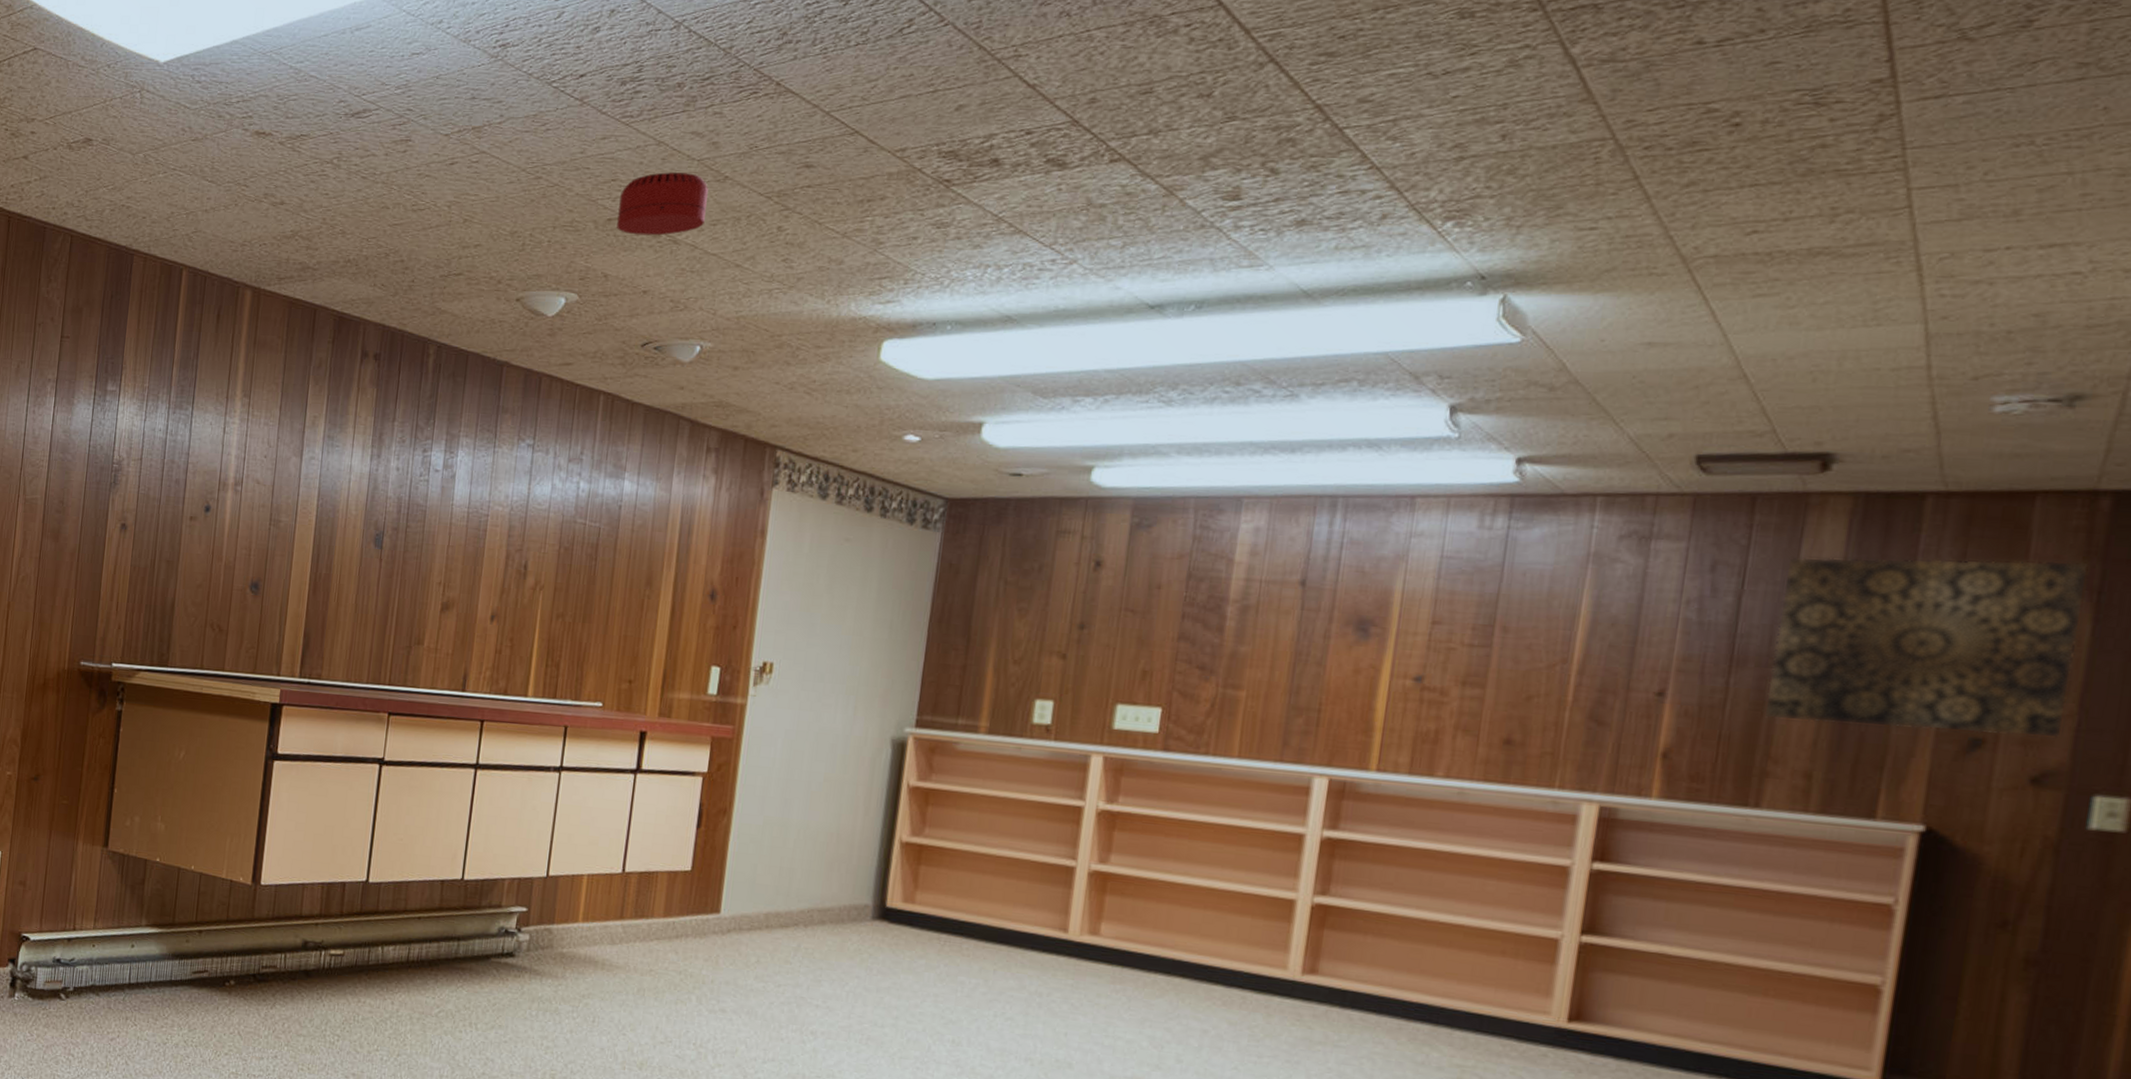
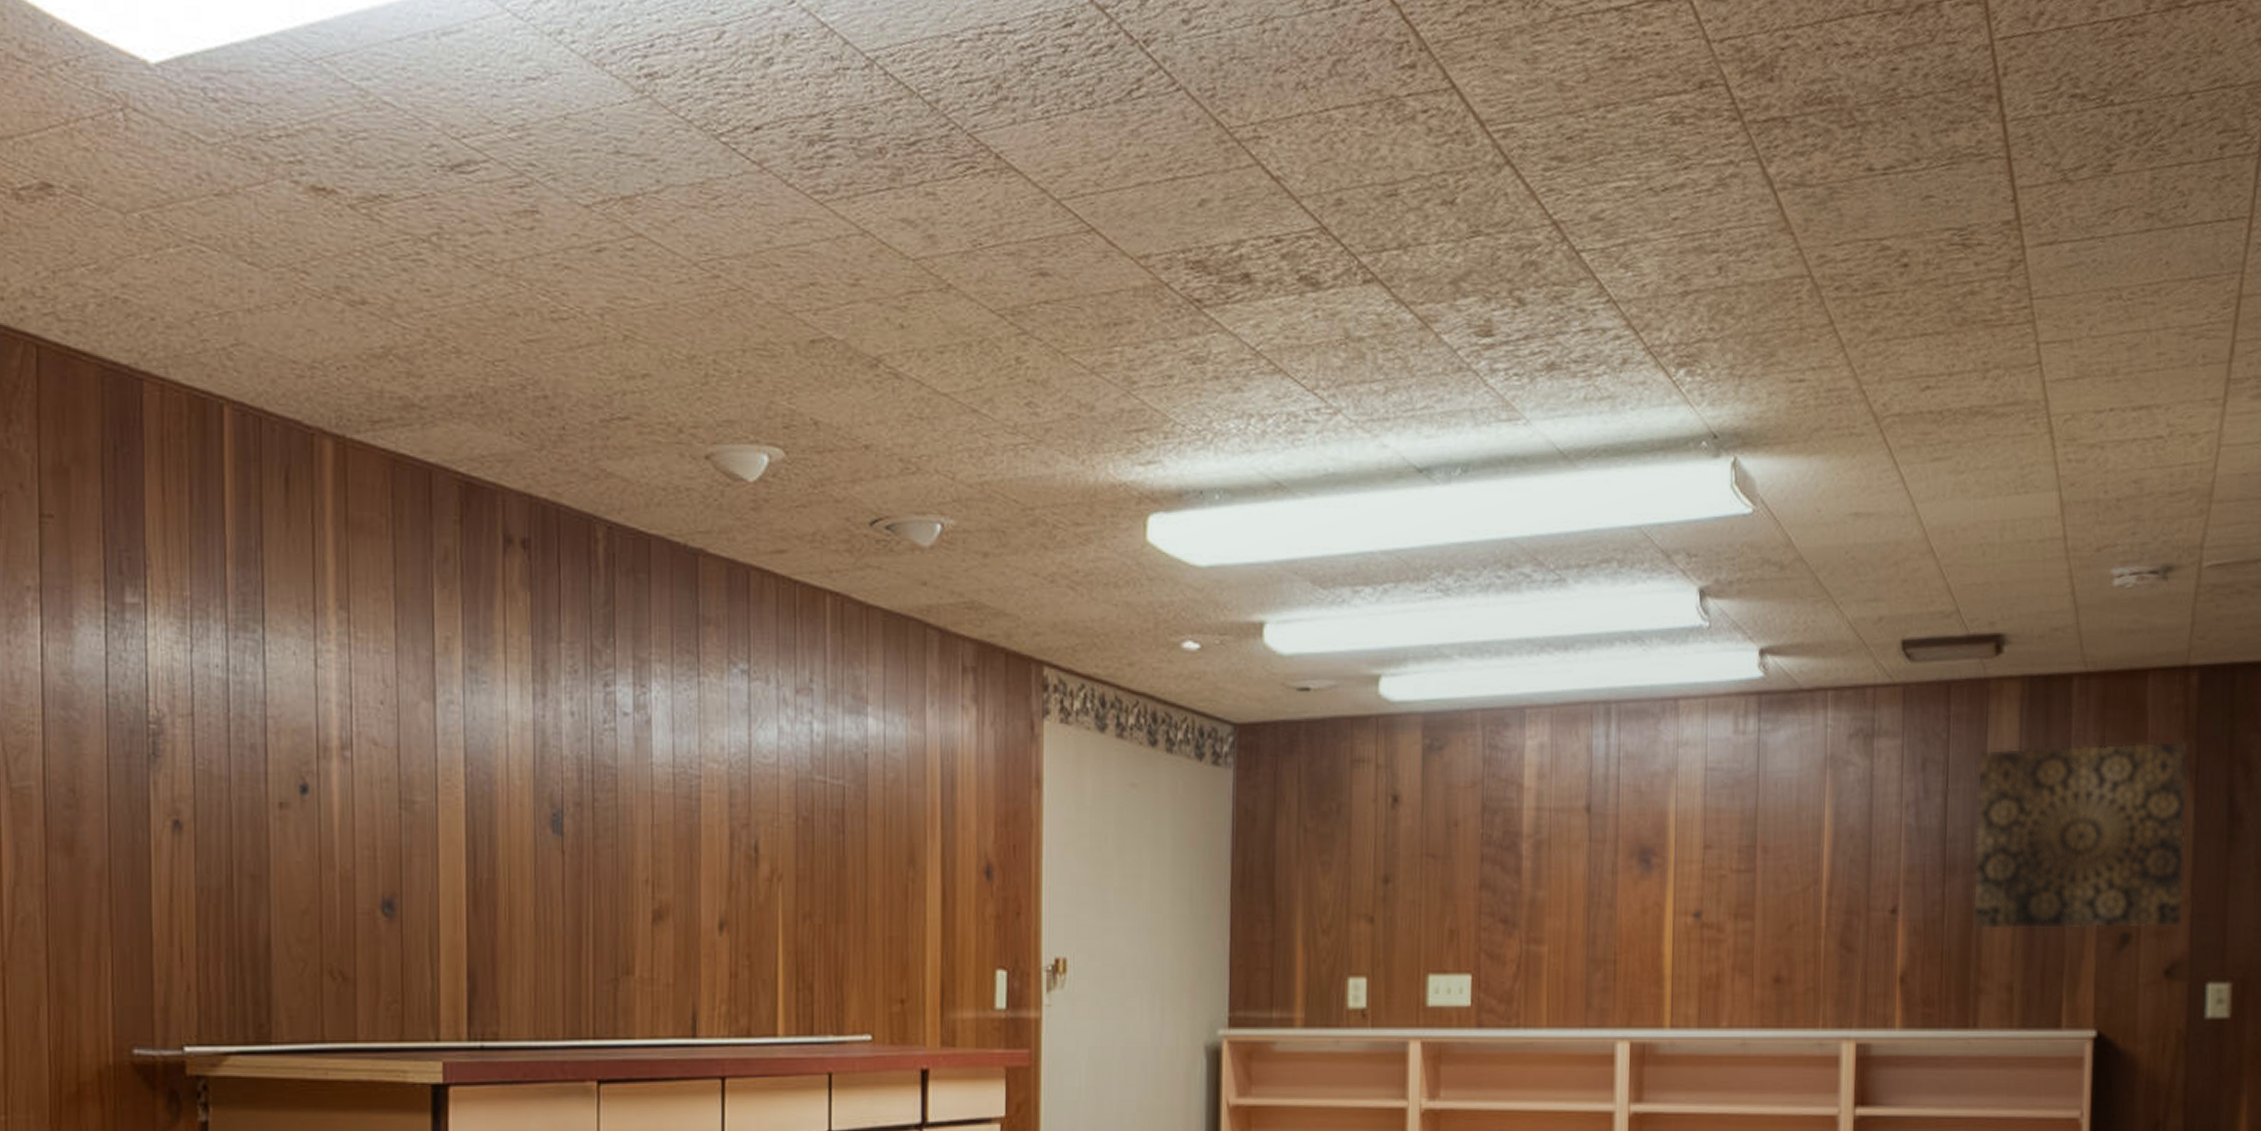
smoke detector: present [617,172,708,236] -> none [823,275,929,367]

